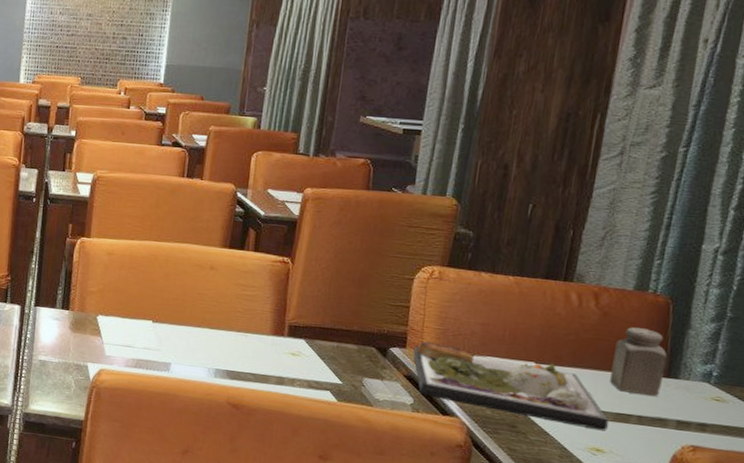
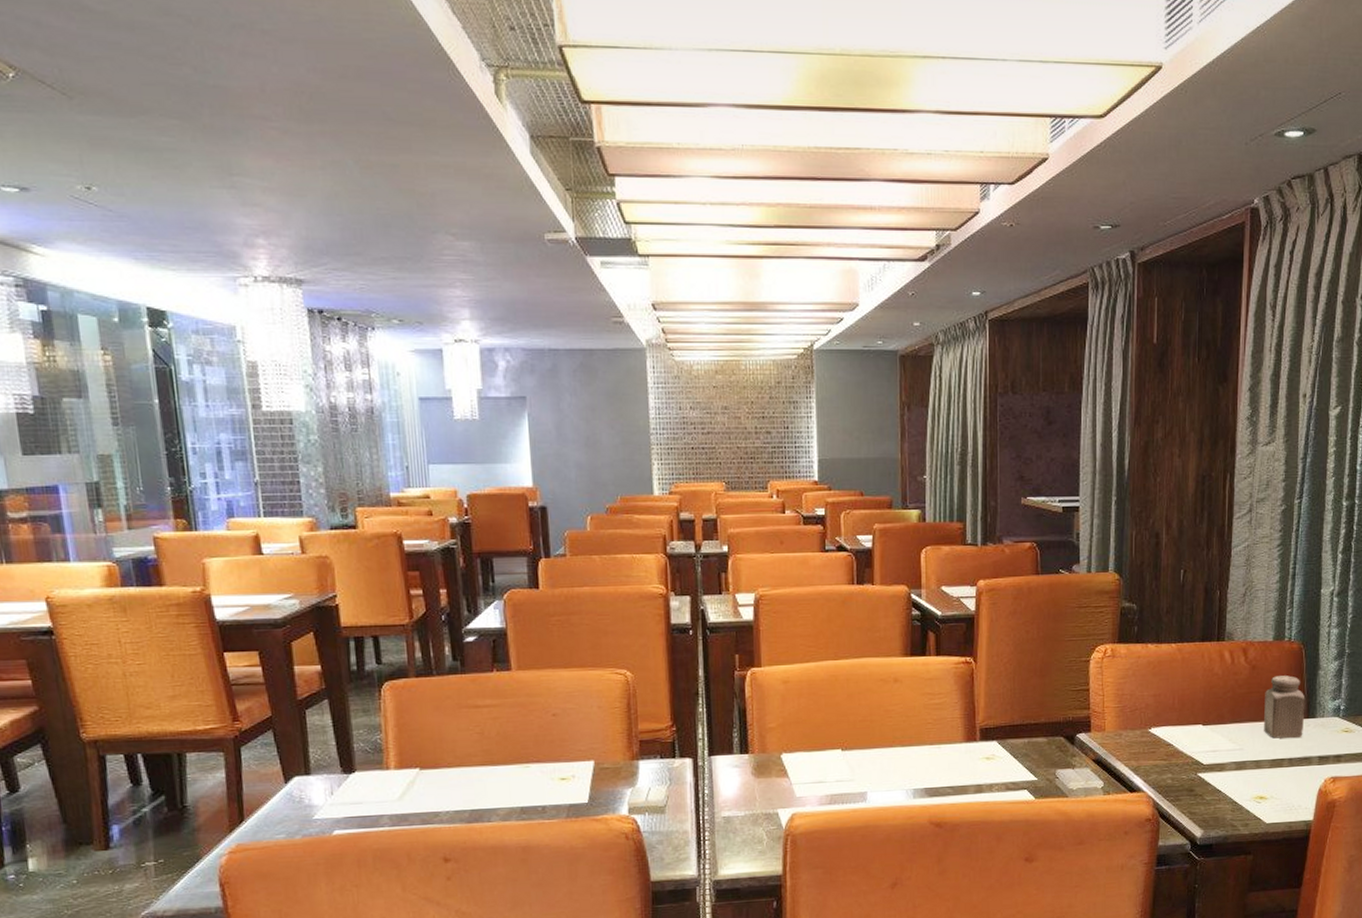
dinner plate: present [413,341,609,431] -> none [1098,721,1267,779]

